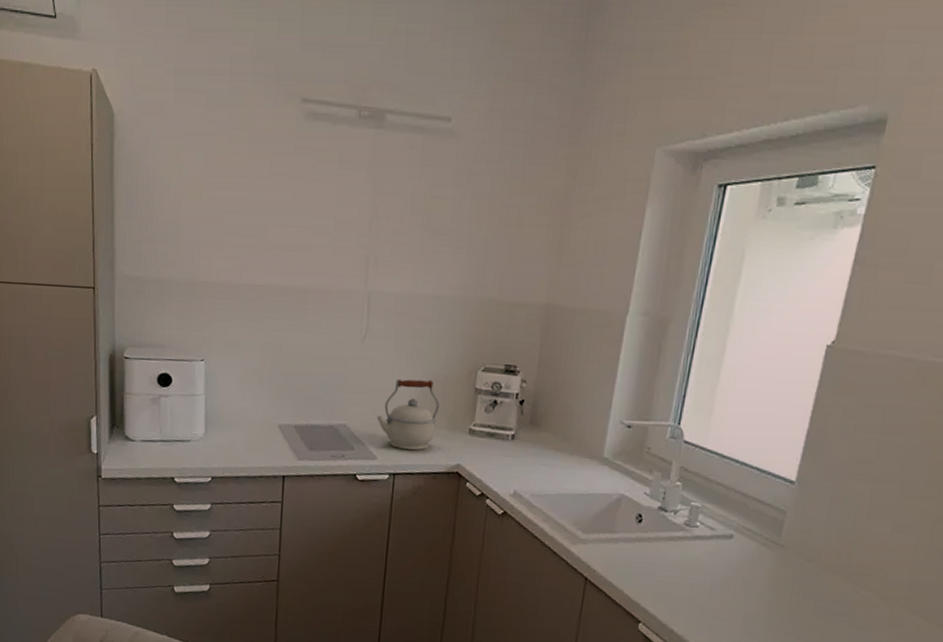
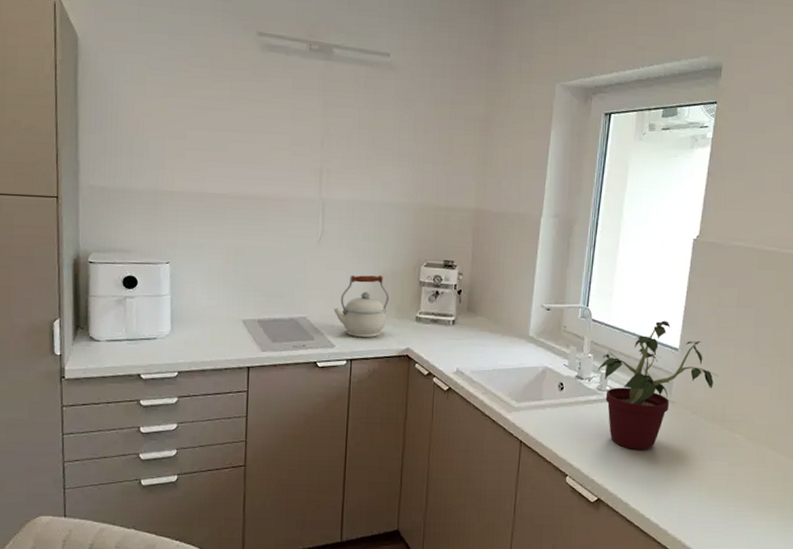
potted plant: none [686,446,847,602] -> present [597,320,719,451]

